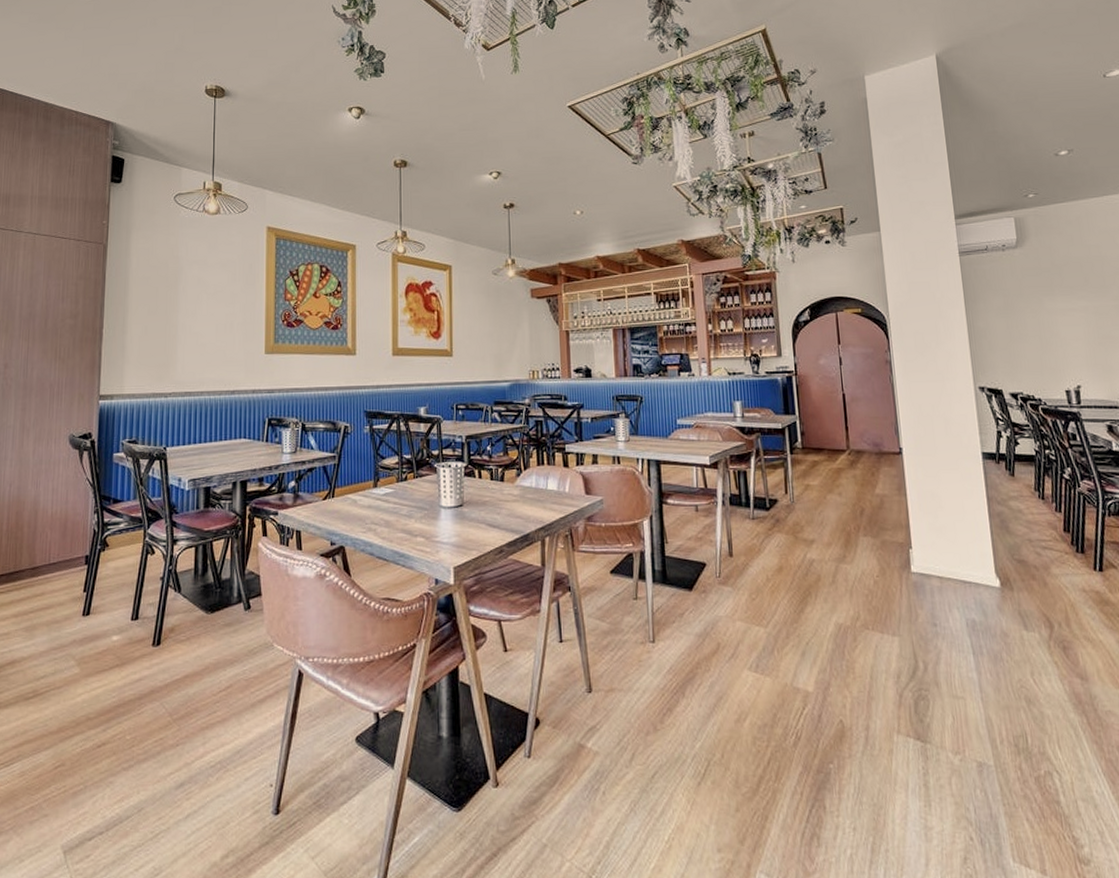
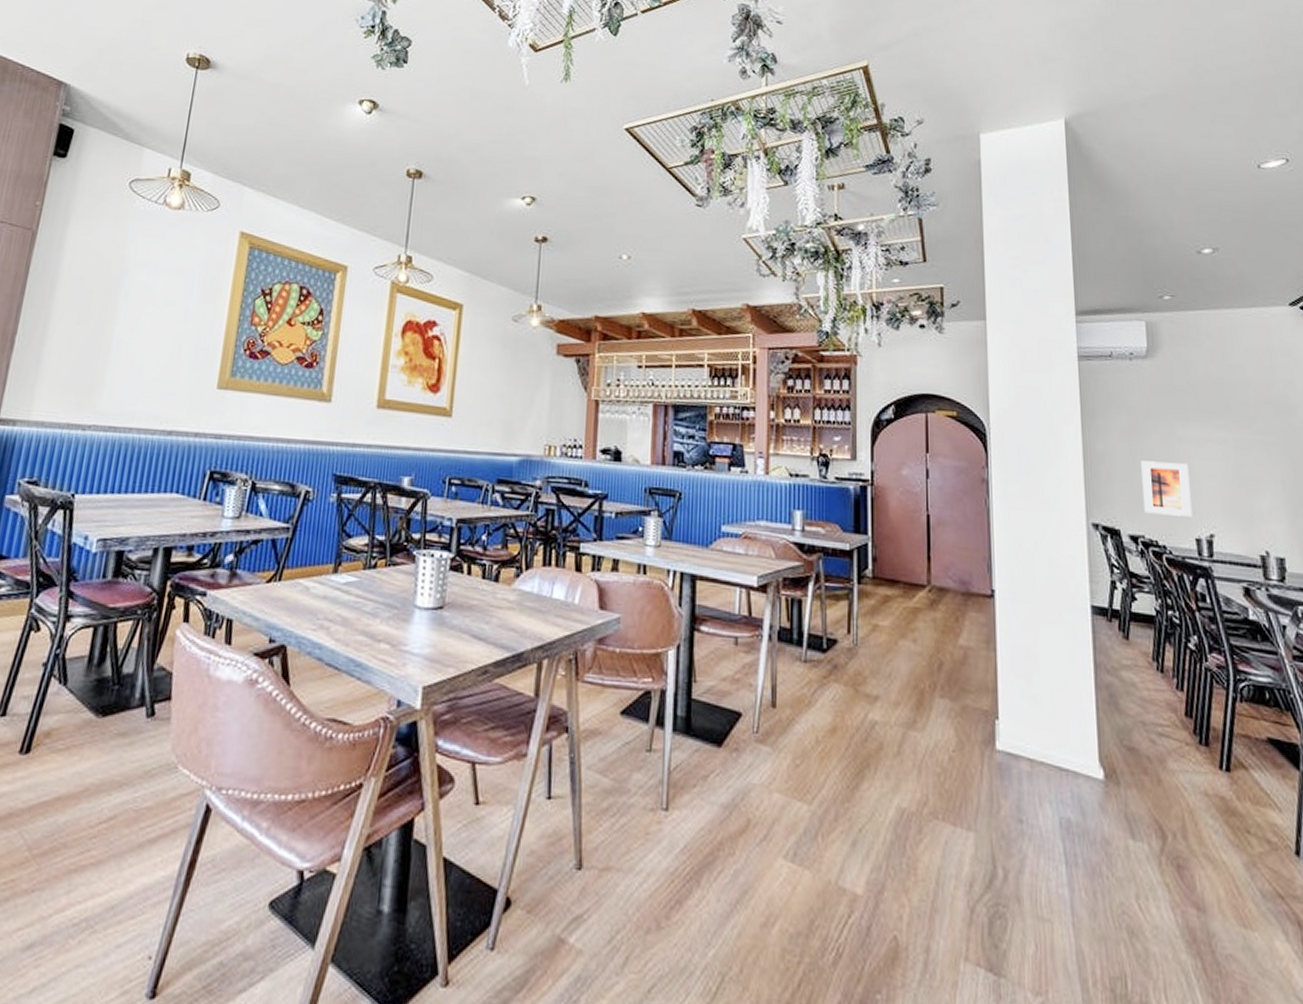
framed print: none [1016,331,1061,374] -> present [1141,460,1192,517]

